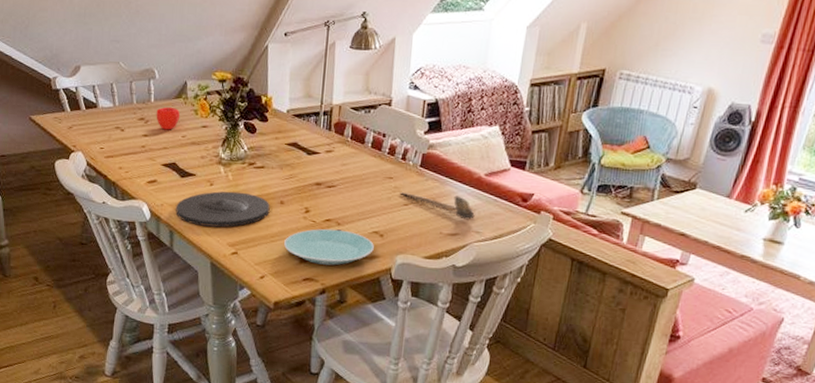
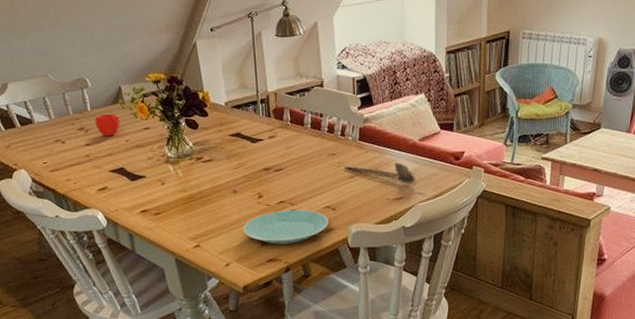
plate: present [176,191,270,228] -> none [131,187,225,225]

